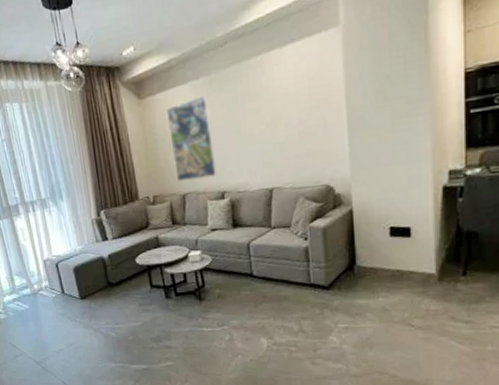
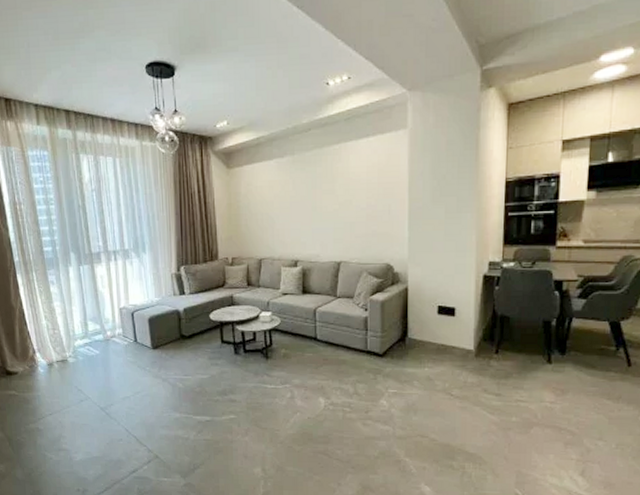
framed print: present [165,95,218,181] -> none [251,172,293,248]

